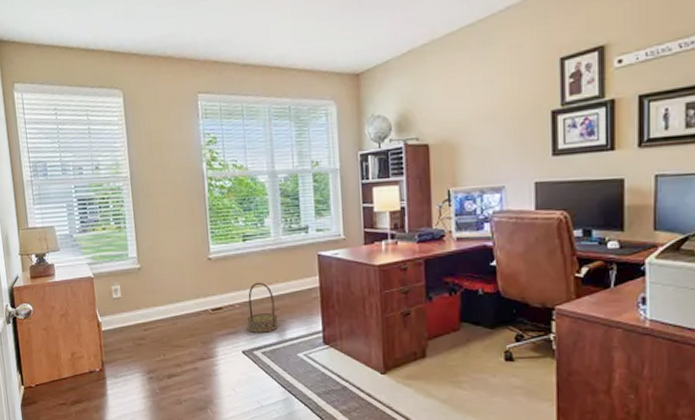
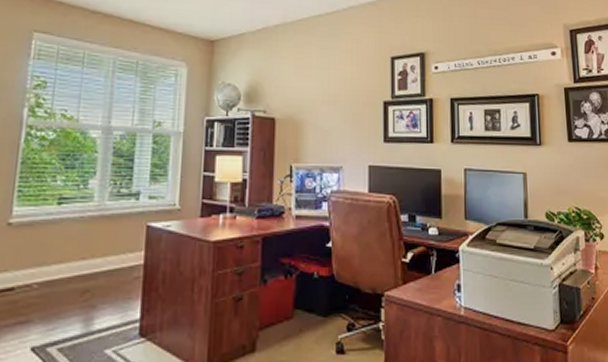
basket: present [247,282,279,333] -> none [44,256,87,322]

